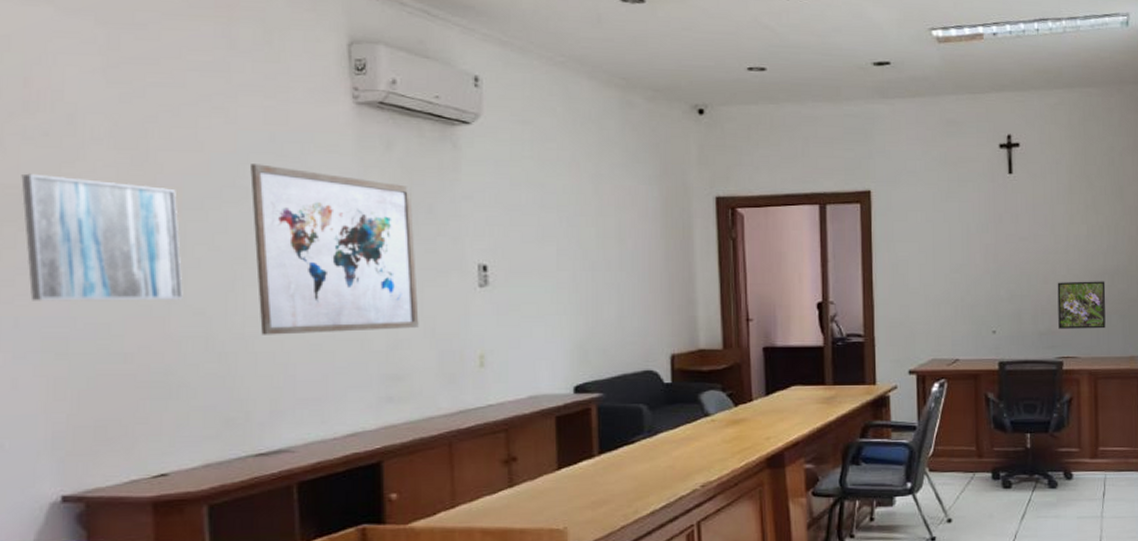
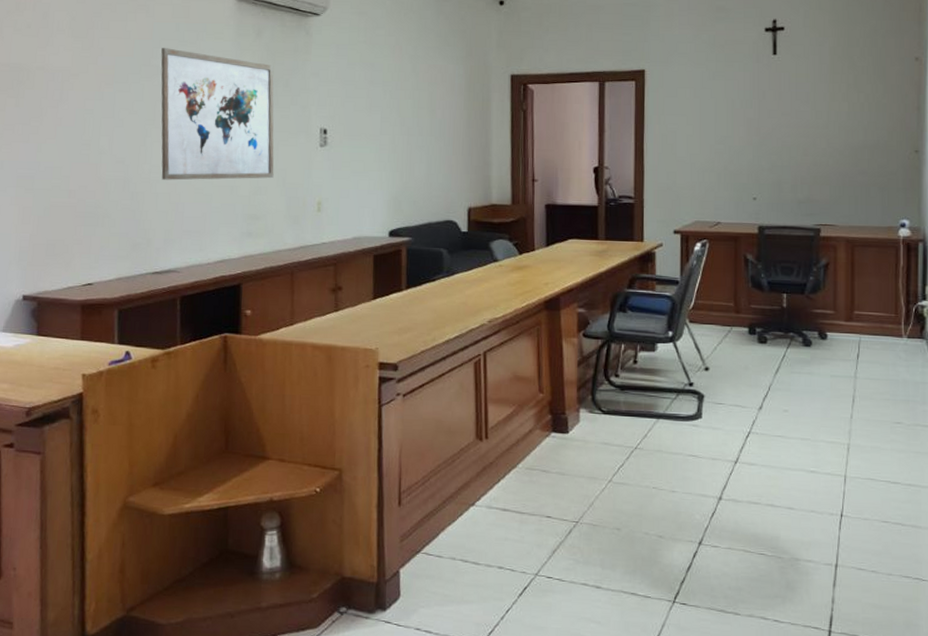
wall art: present [21,173,183,301] -> none [11,55,111,152]
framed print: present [1057,281,1106,329] -> none [817,154,865,200]

